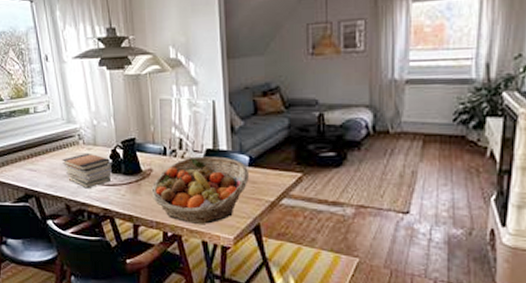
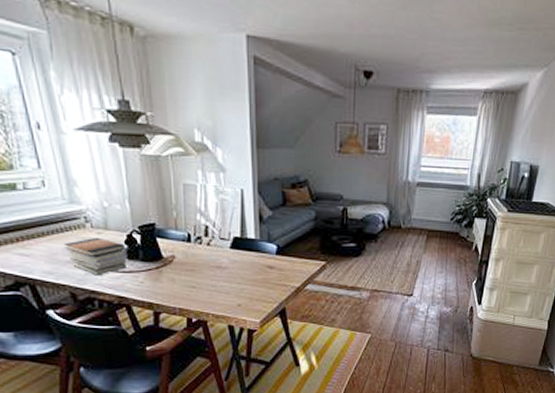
fruit basket: present [151,156,249,224] -> none [174,244,276,309]

